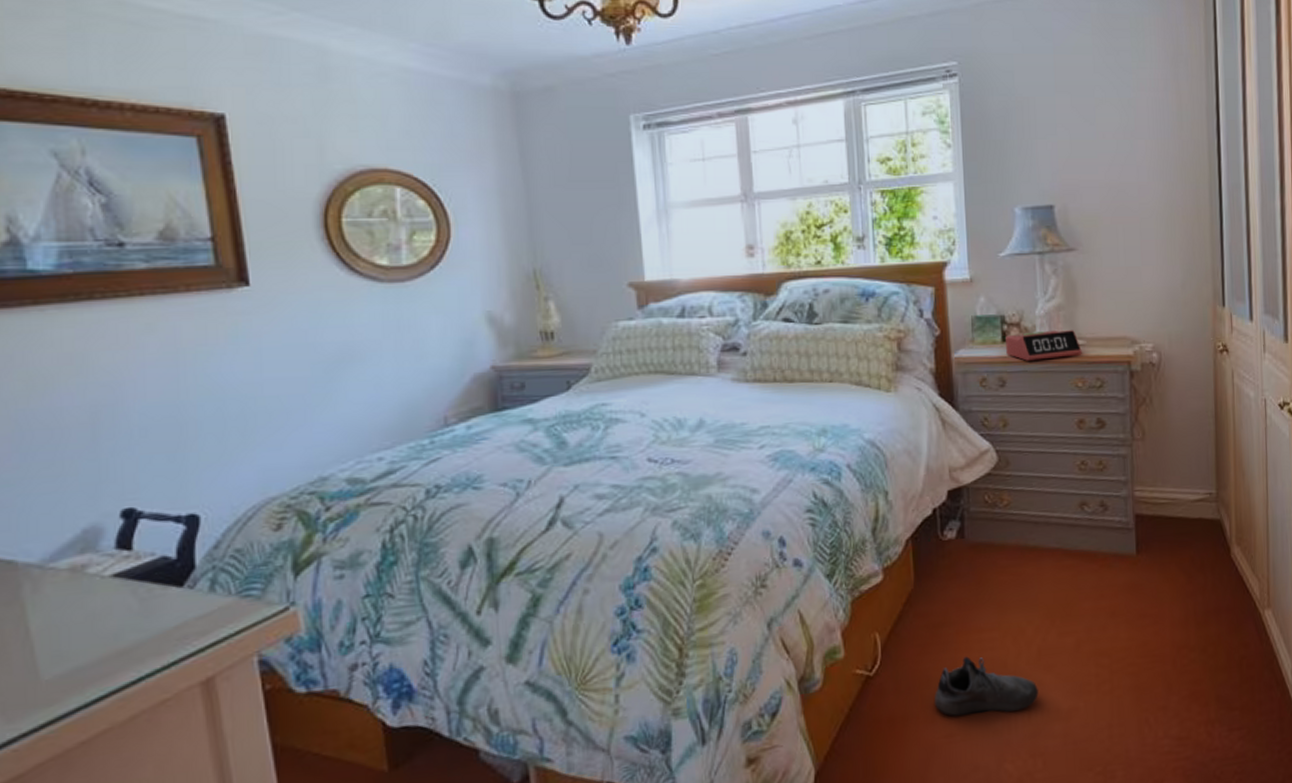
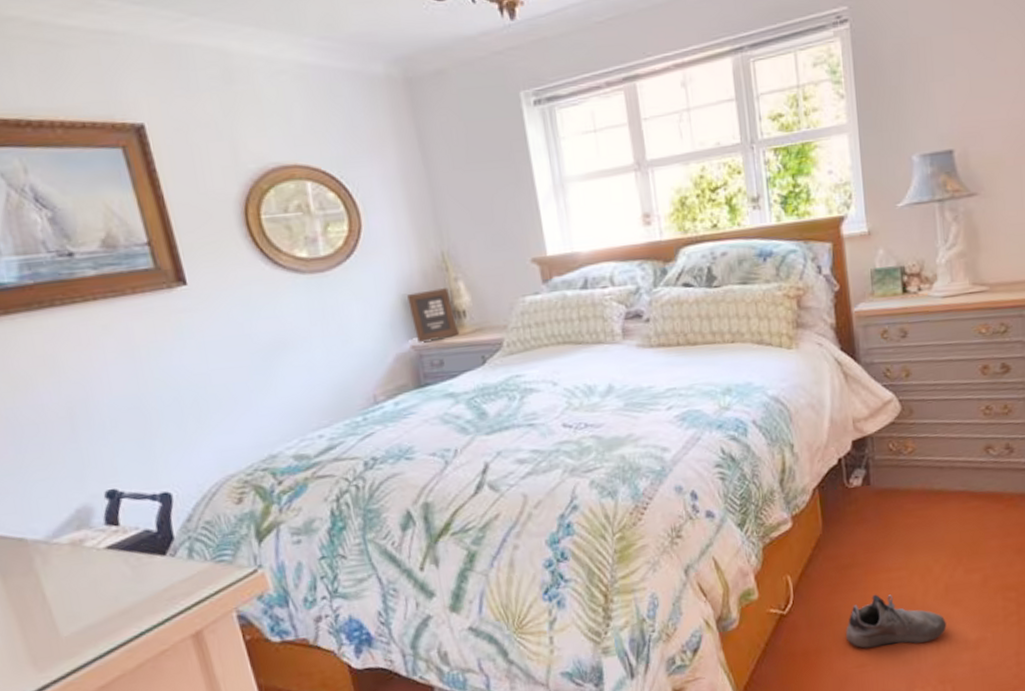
picture frame: none [492,307,544,364] -> present [407,288,458,343]
alarm clock: present [1006,330,1082,361] -> none [906,277,985,311]

